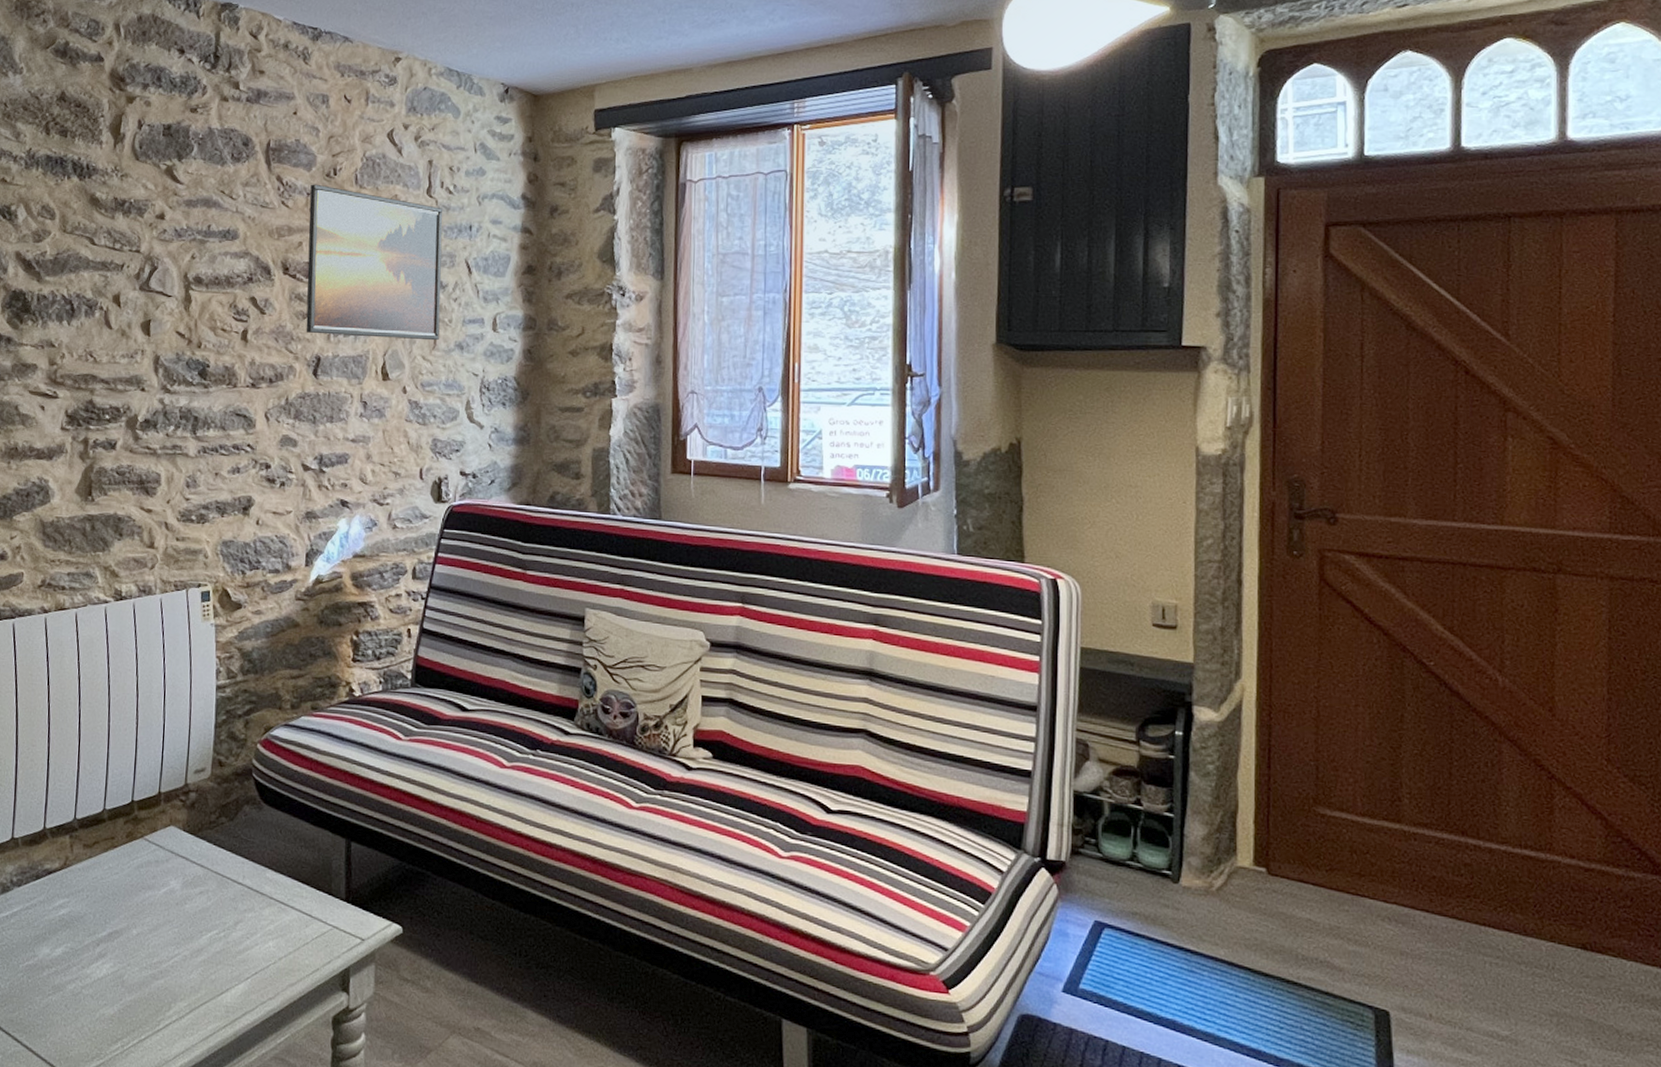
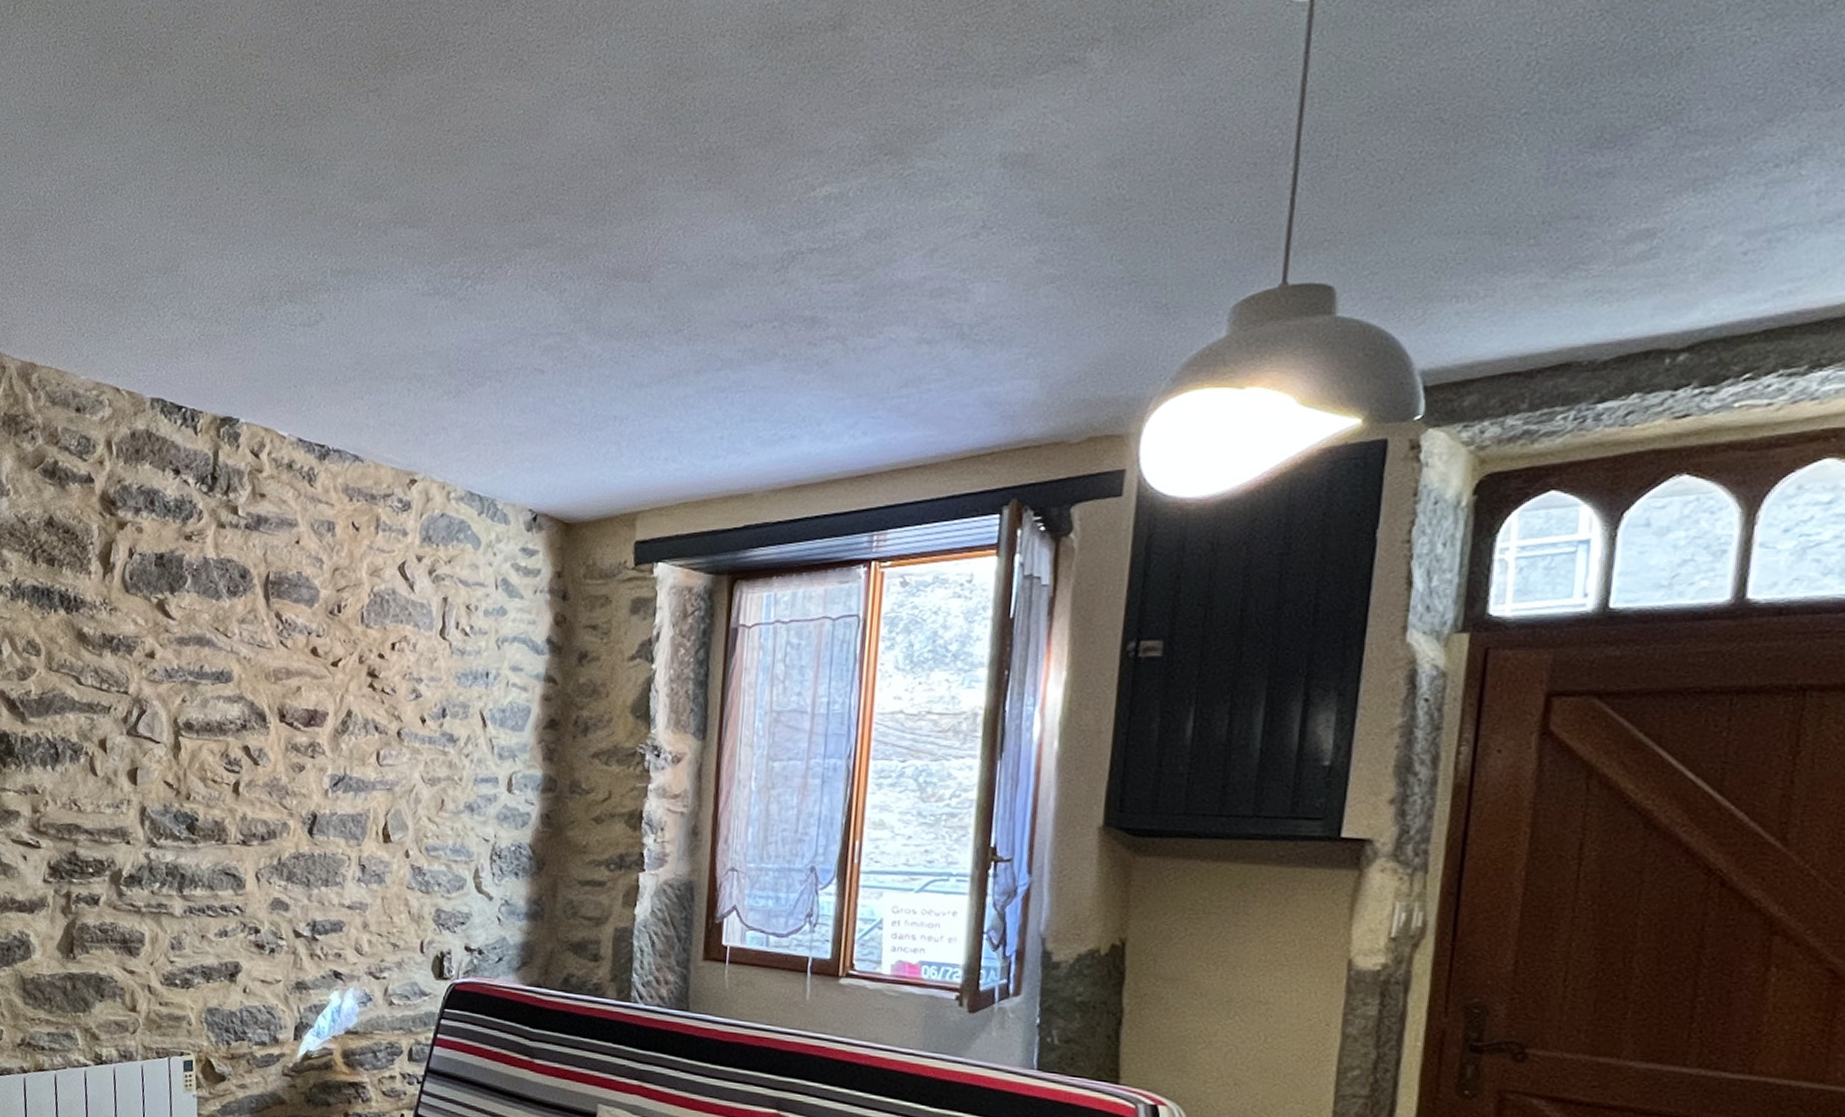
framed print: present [306,184,443,341] -> none [302,622,457,801]

